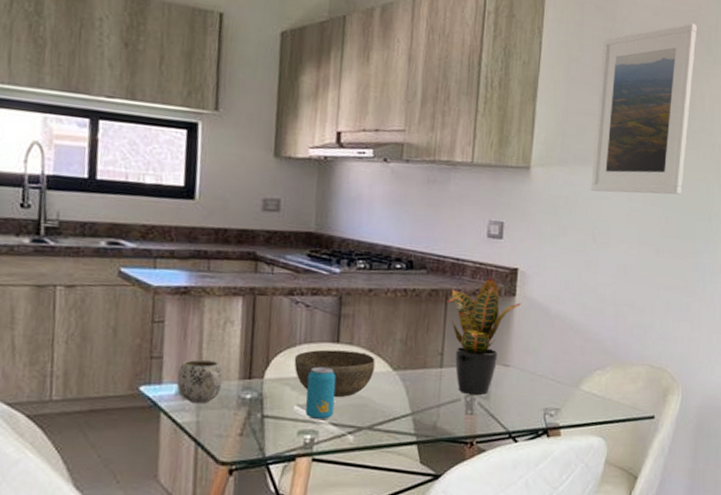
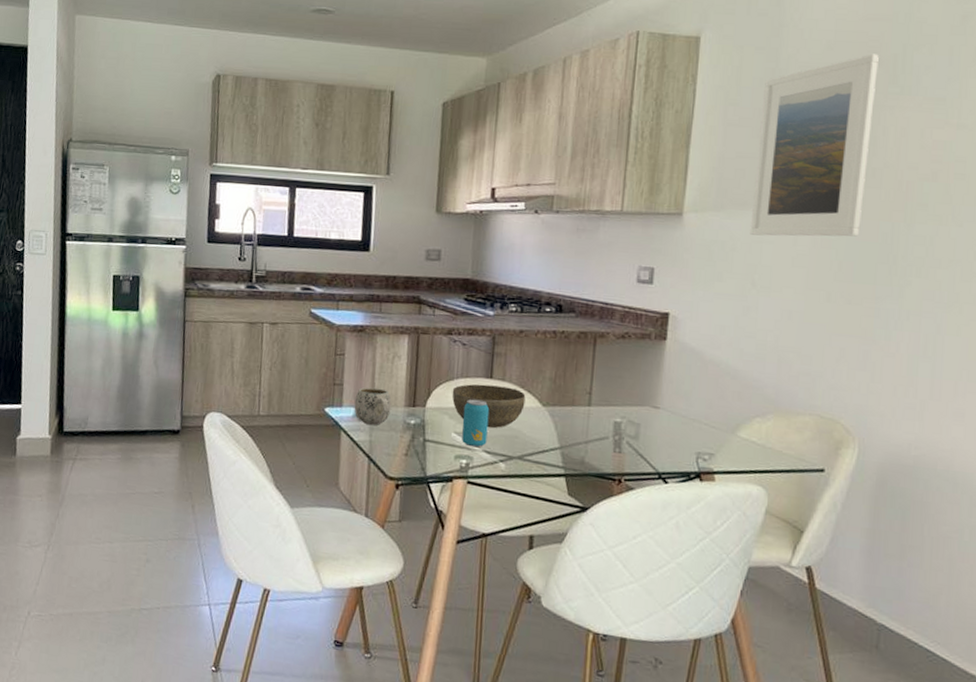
potted plant: present [446,277,521,395] -> none [595,321,672,434]

